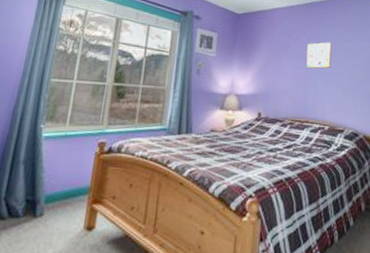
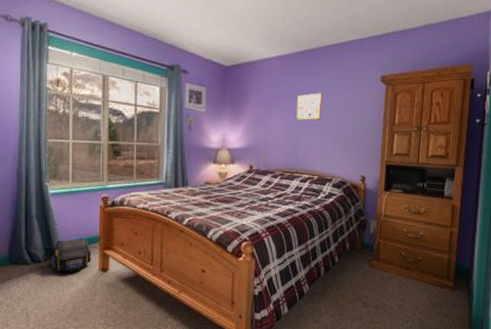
shoulder bag: none [25,189,79,231] -> present [48,238,92,273]

